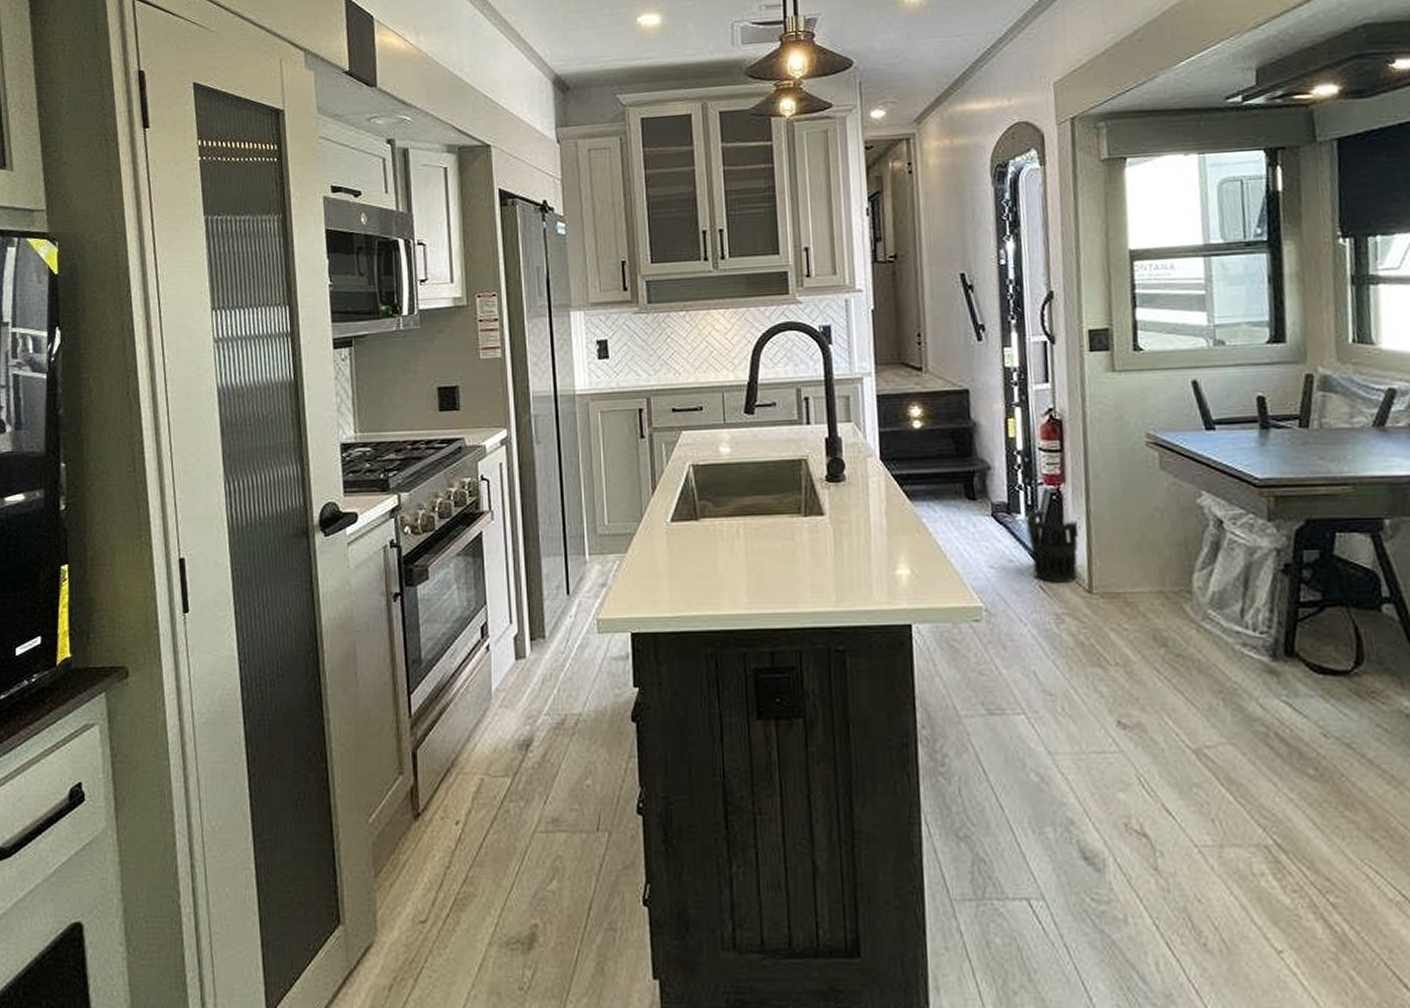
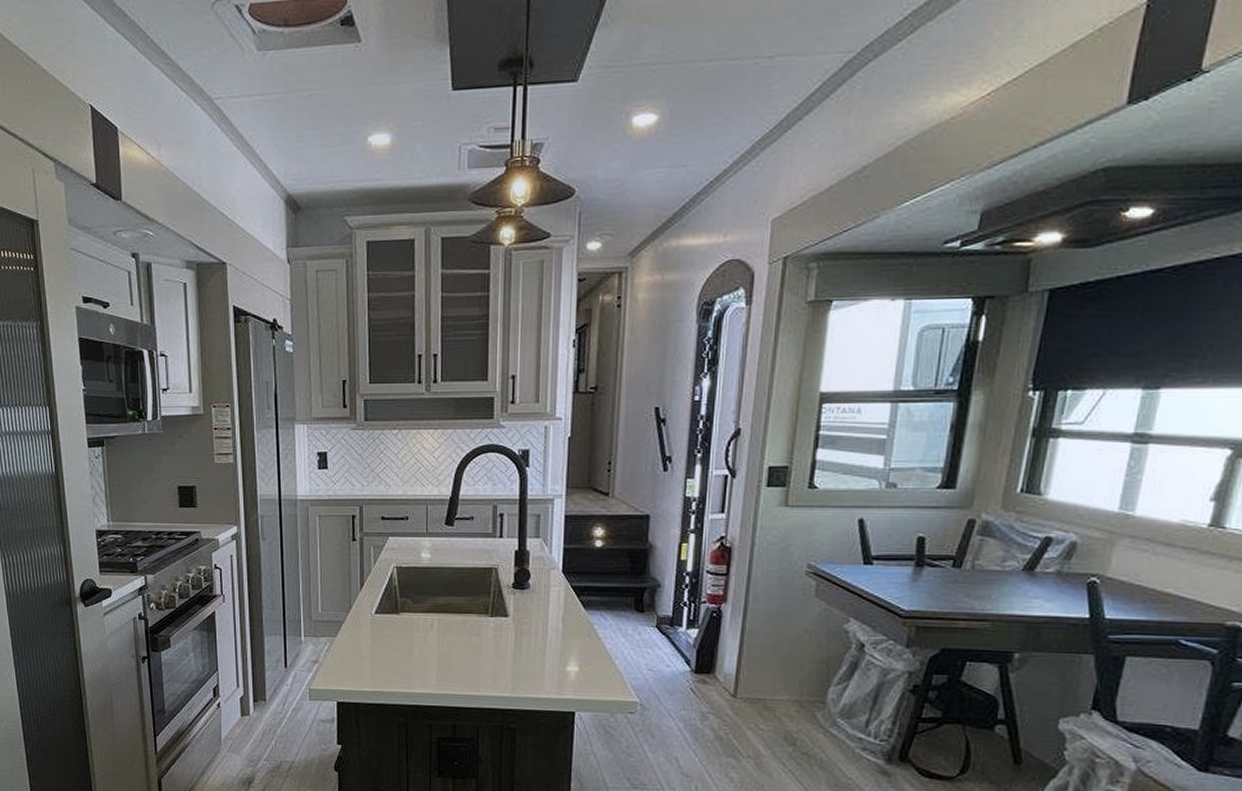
wastebasket: present [1025,511,1081,583] -> none [685,626,735,688]

